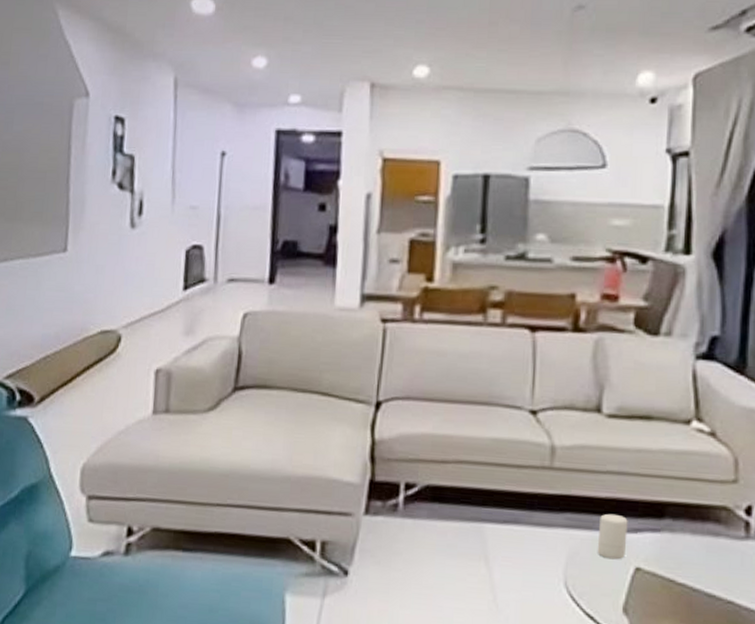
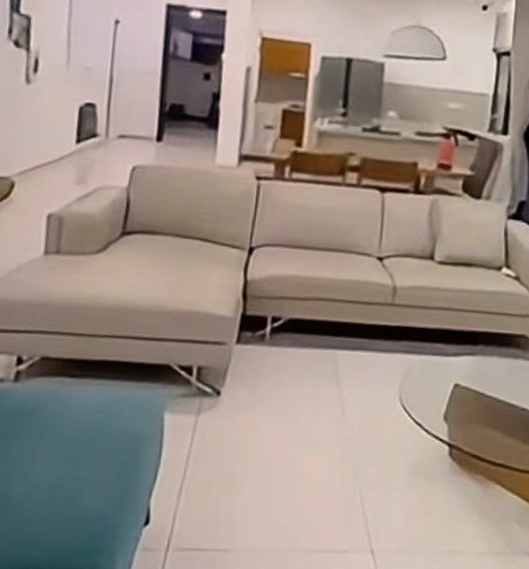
candle: present [597,513,628,560] -> none [426,341,451,378]

